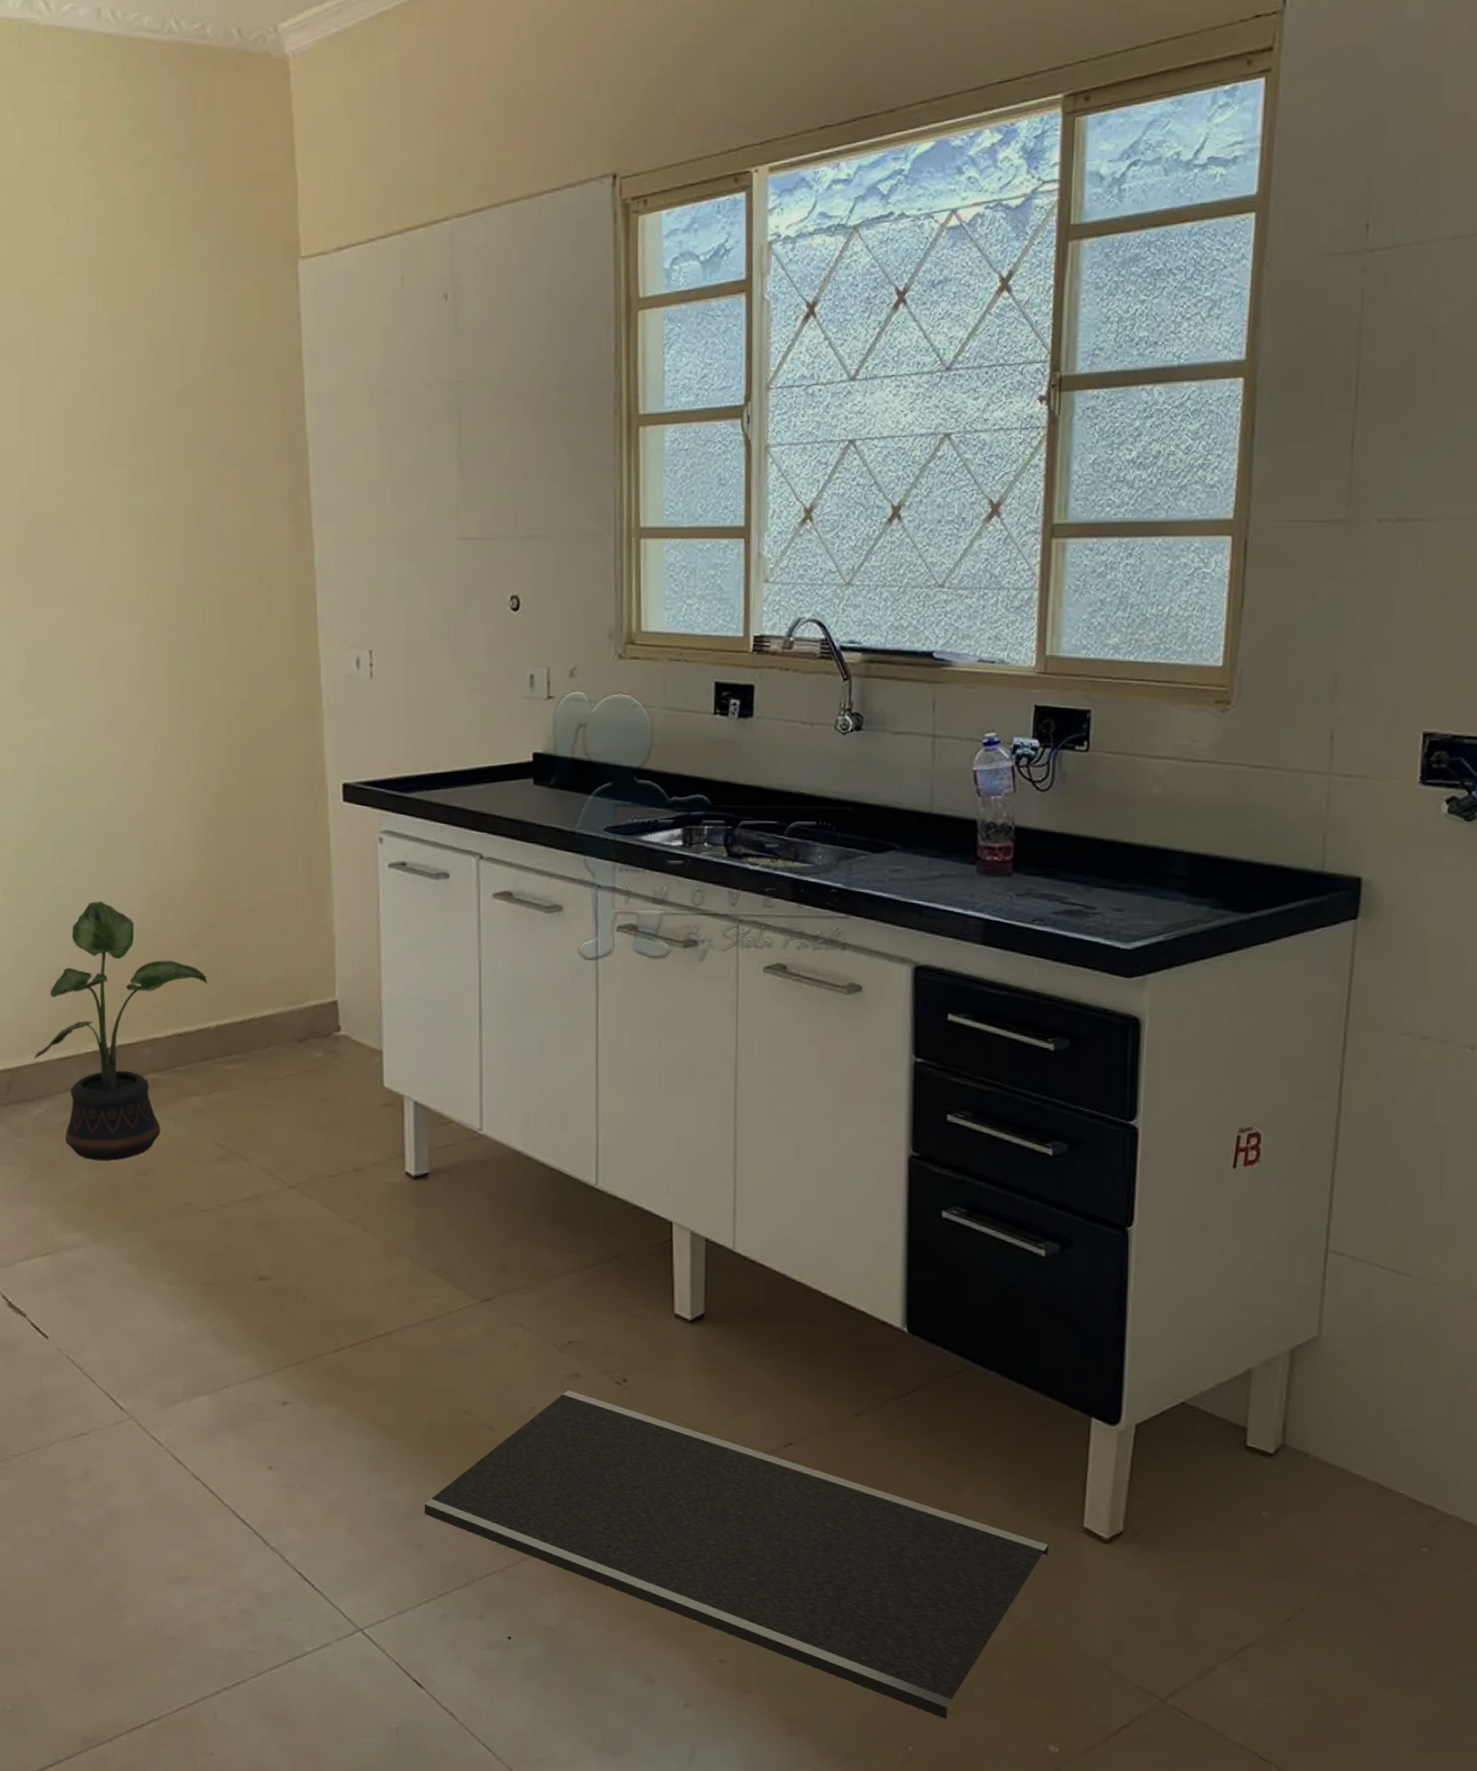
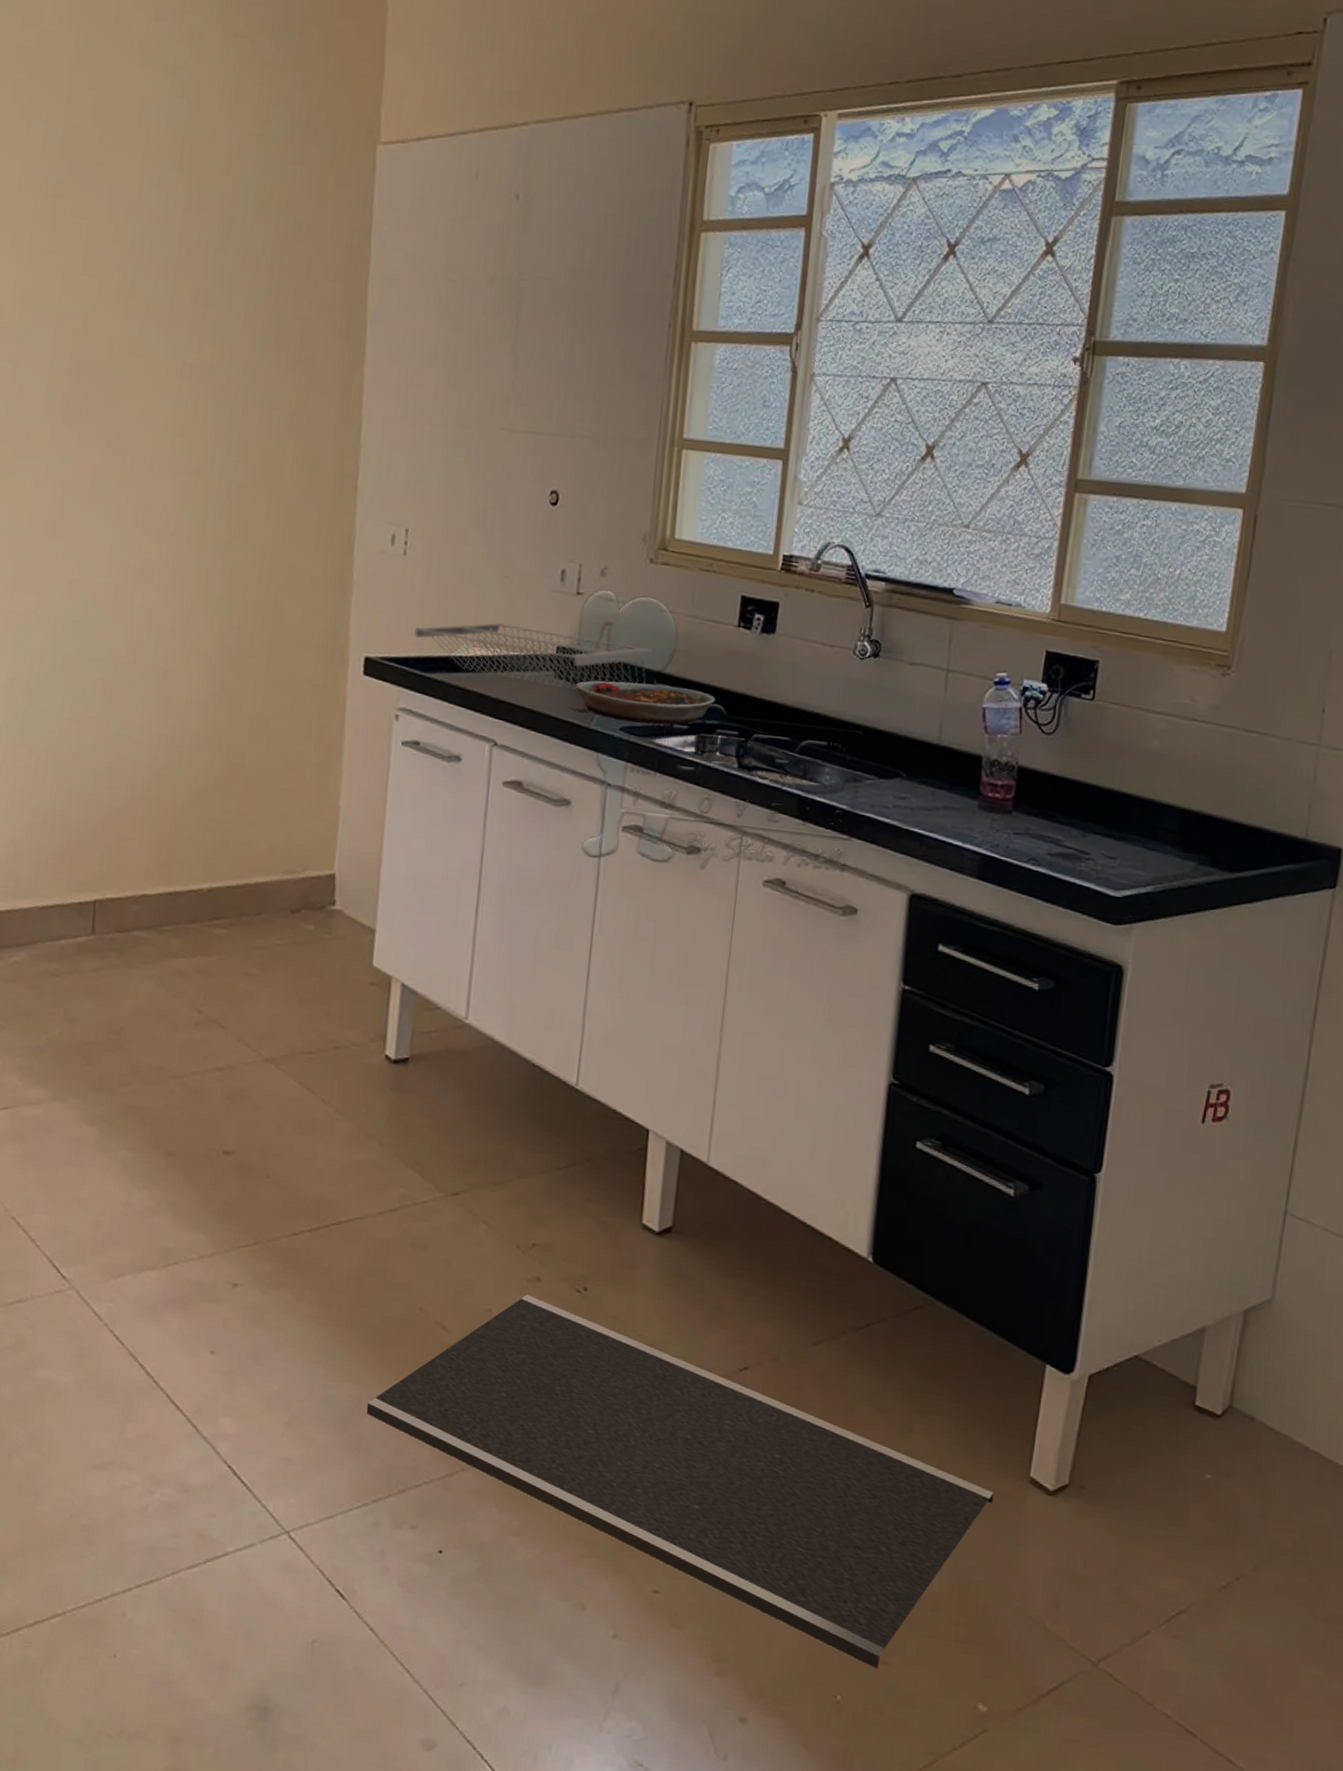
potted plant: present [33,901,208,1161] -> none [17,749,206,1017]
dish rack: none [389,736,631,796] -> present [414,623,654,691]
dish: none [551,781,698,822] -> present [569,680,715,725]

